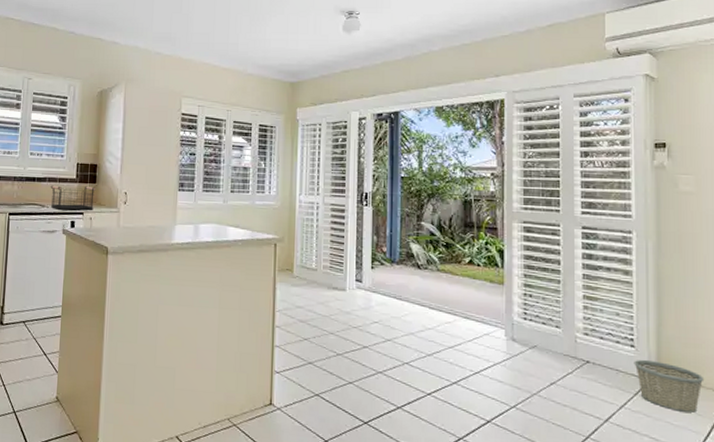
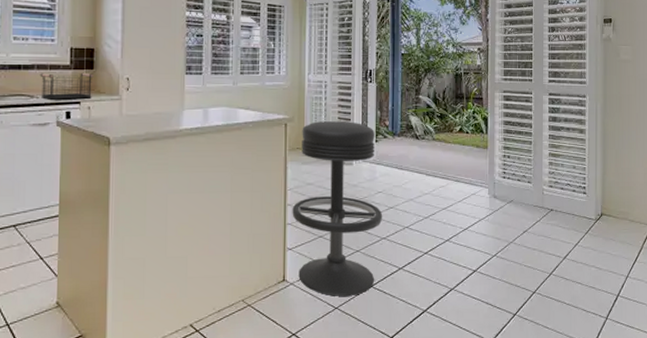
bar stool: none [280,243,379,431] -> present [292,121,383,297]
basket: present [634,359,705,413] -> none [585,203,635,243]

